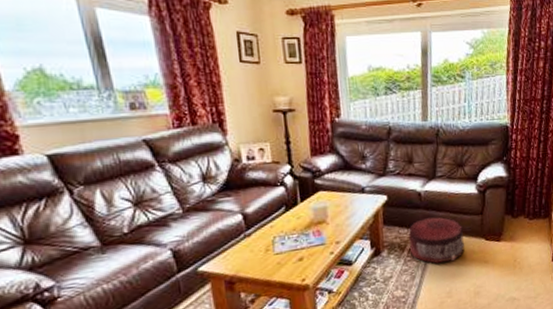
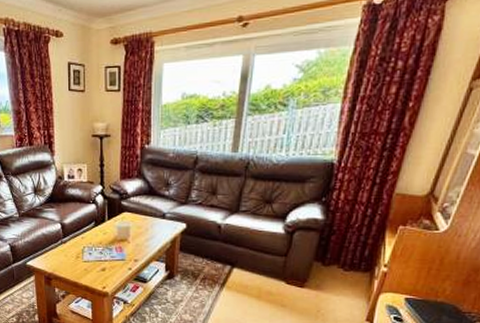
pouf: present [408,217,465,264] -> none [202,251,261,298]

